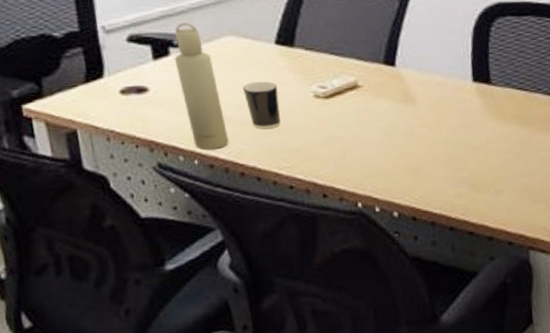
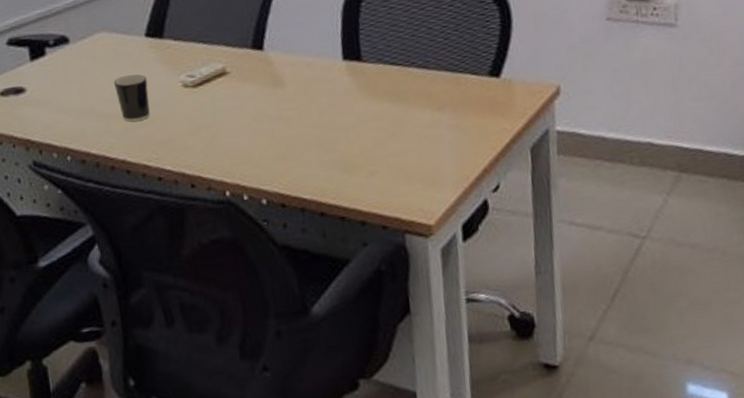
bottle: present [174,22,229,150] -> none [49,22,100,146]

